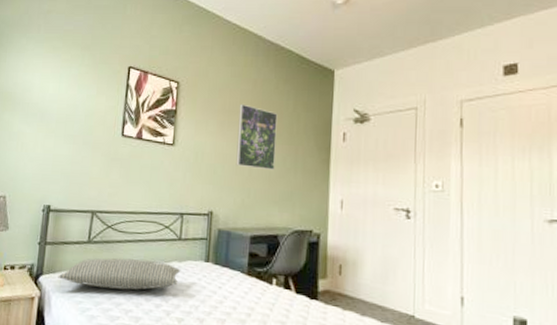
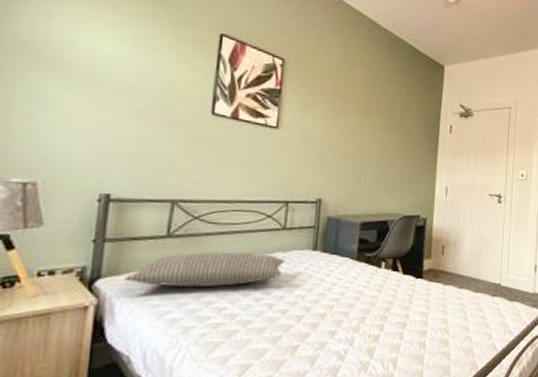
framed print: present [236,104,278,170] -> none [347,89,391,158]

